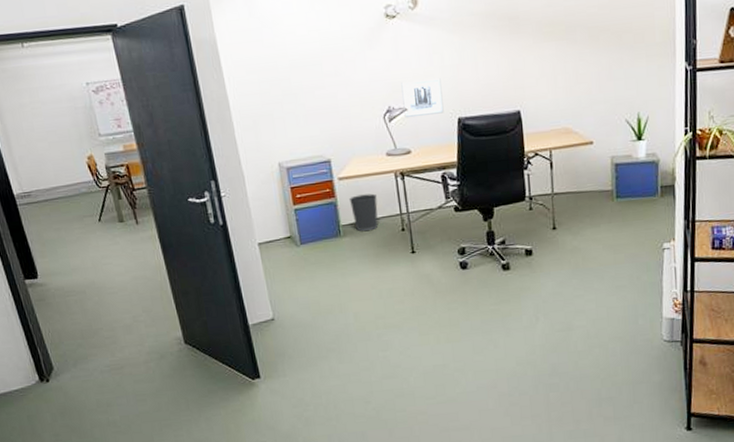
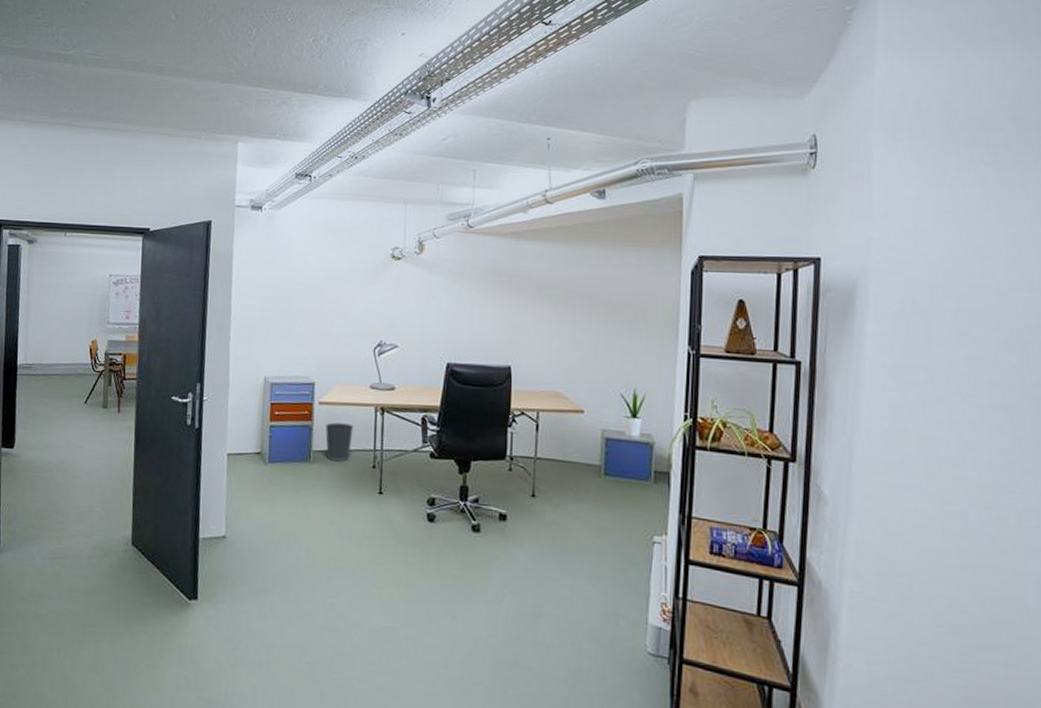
wall art: present [401,78,444,119] -> none [394,320,435,356]

